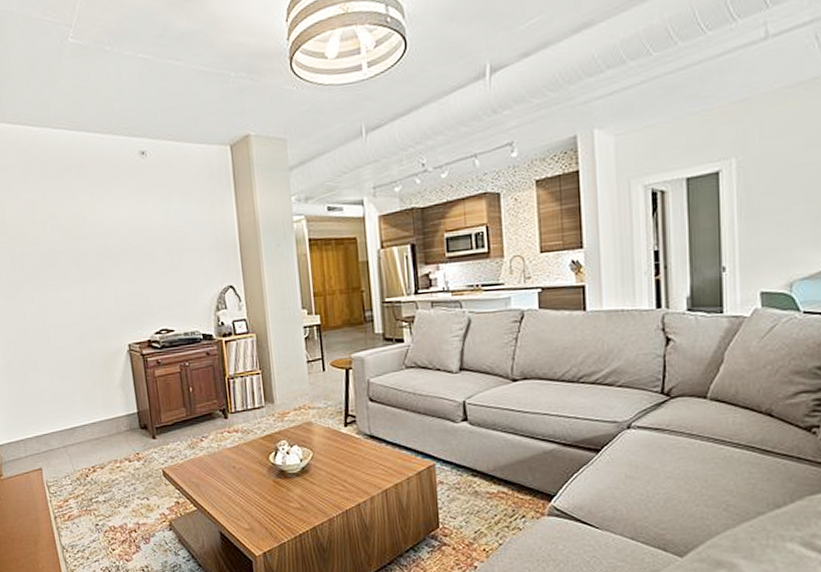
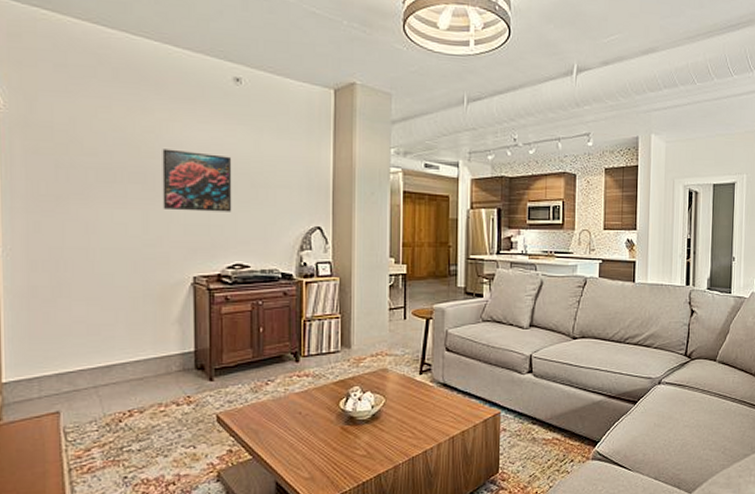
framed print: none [89,228,153,285] -> present [162,149,232,212]

